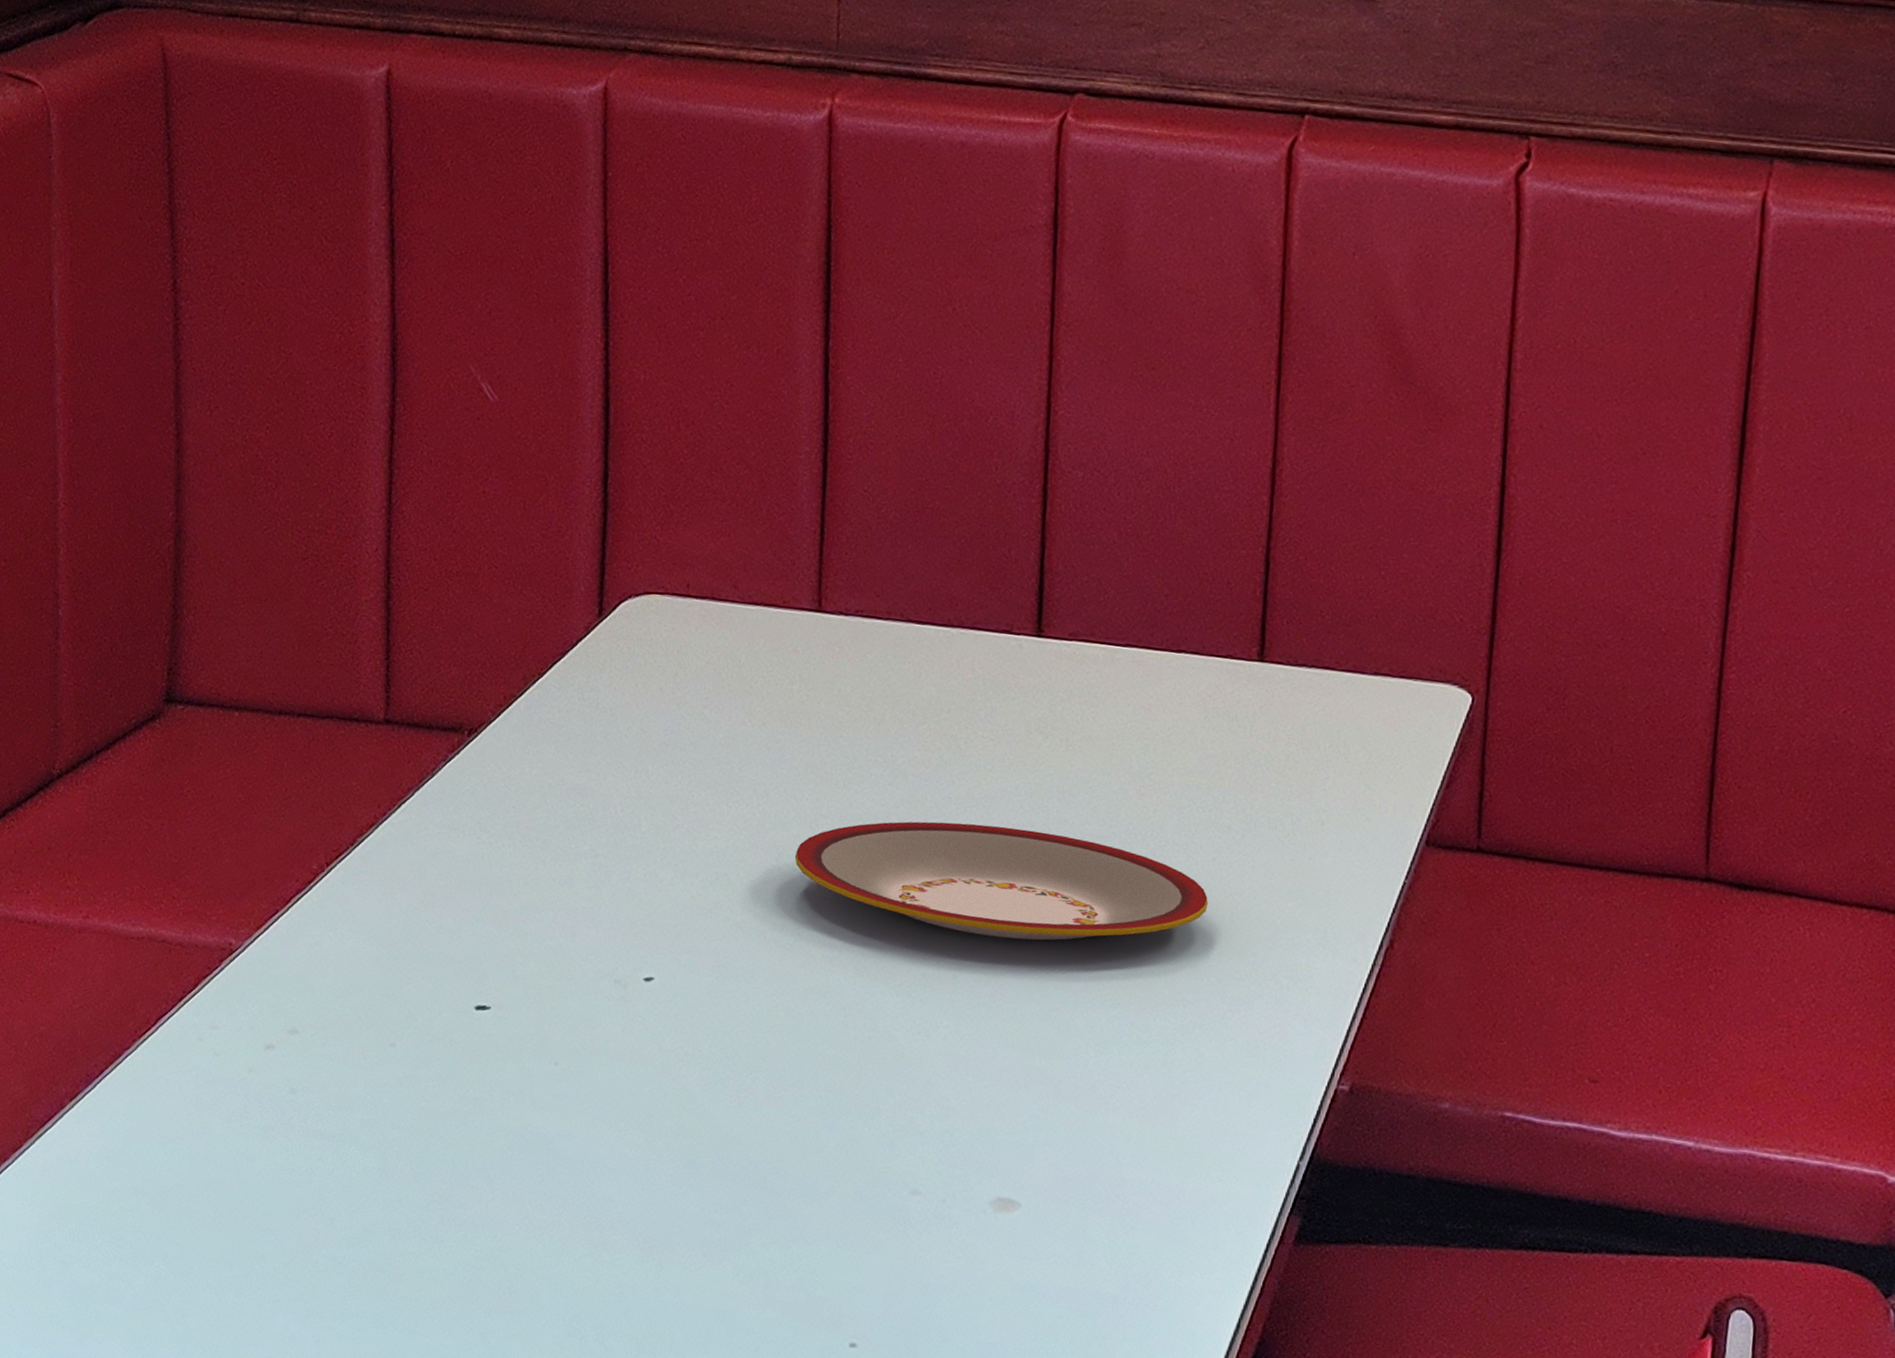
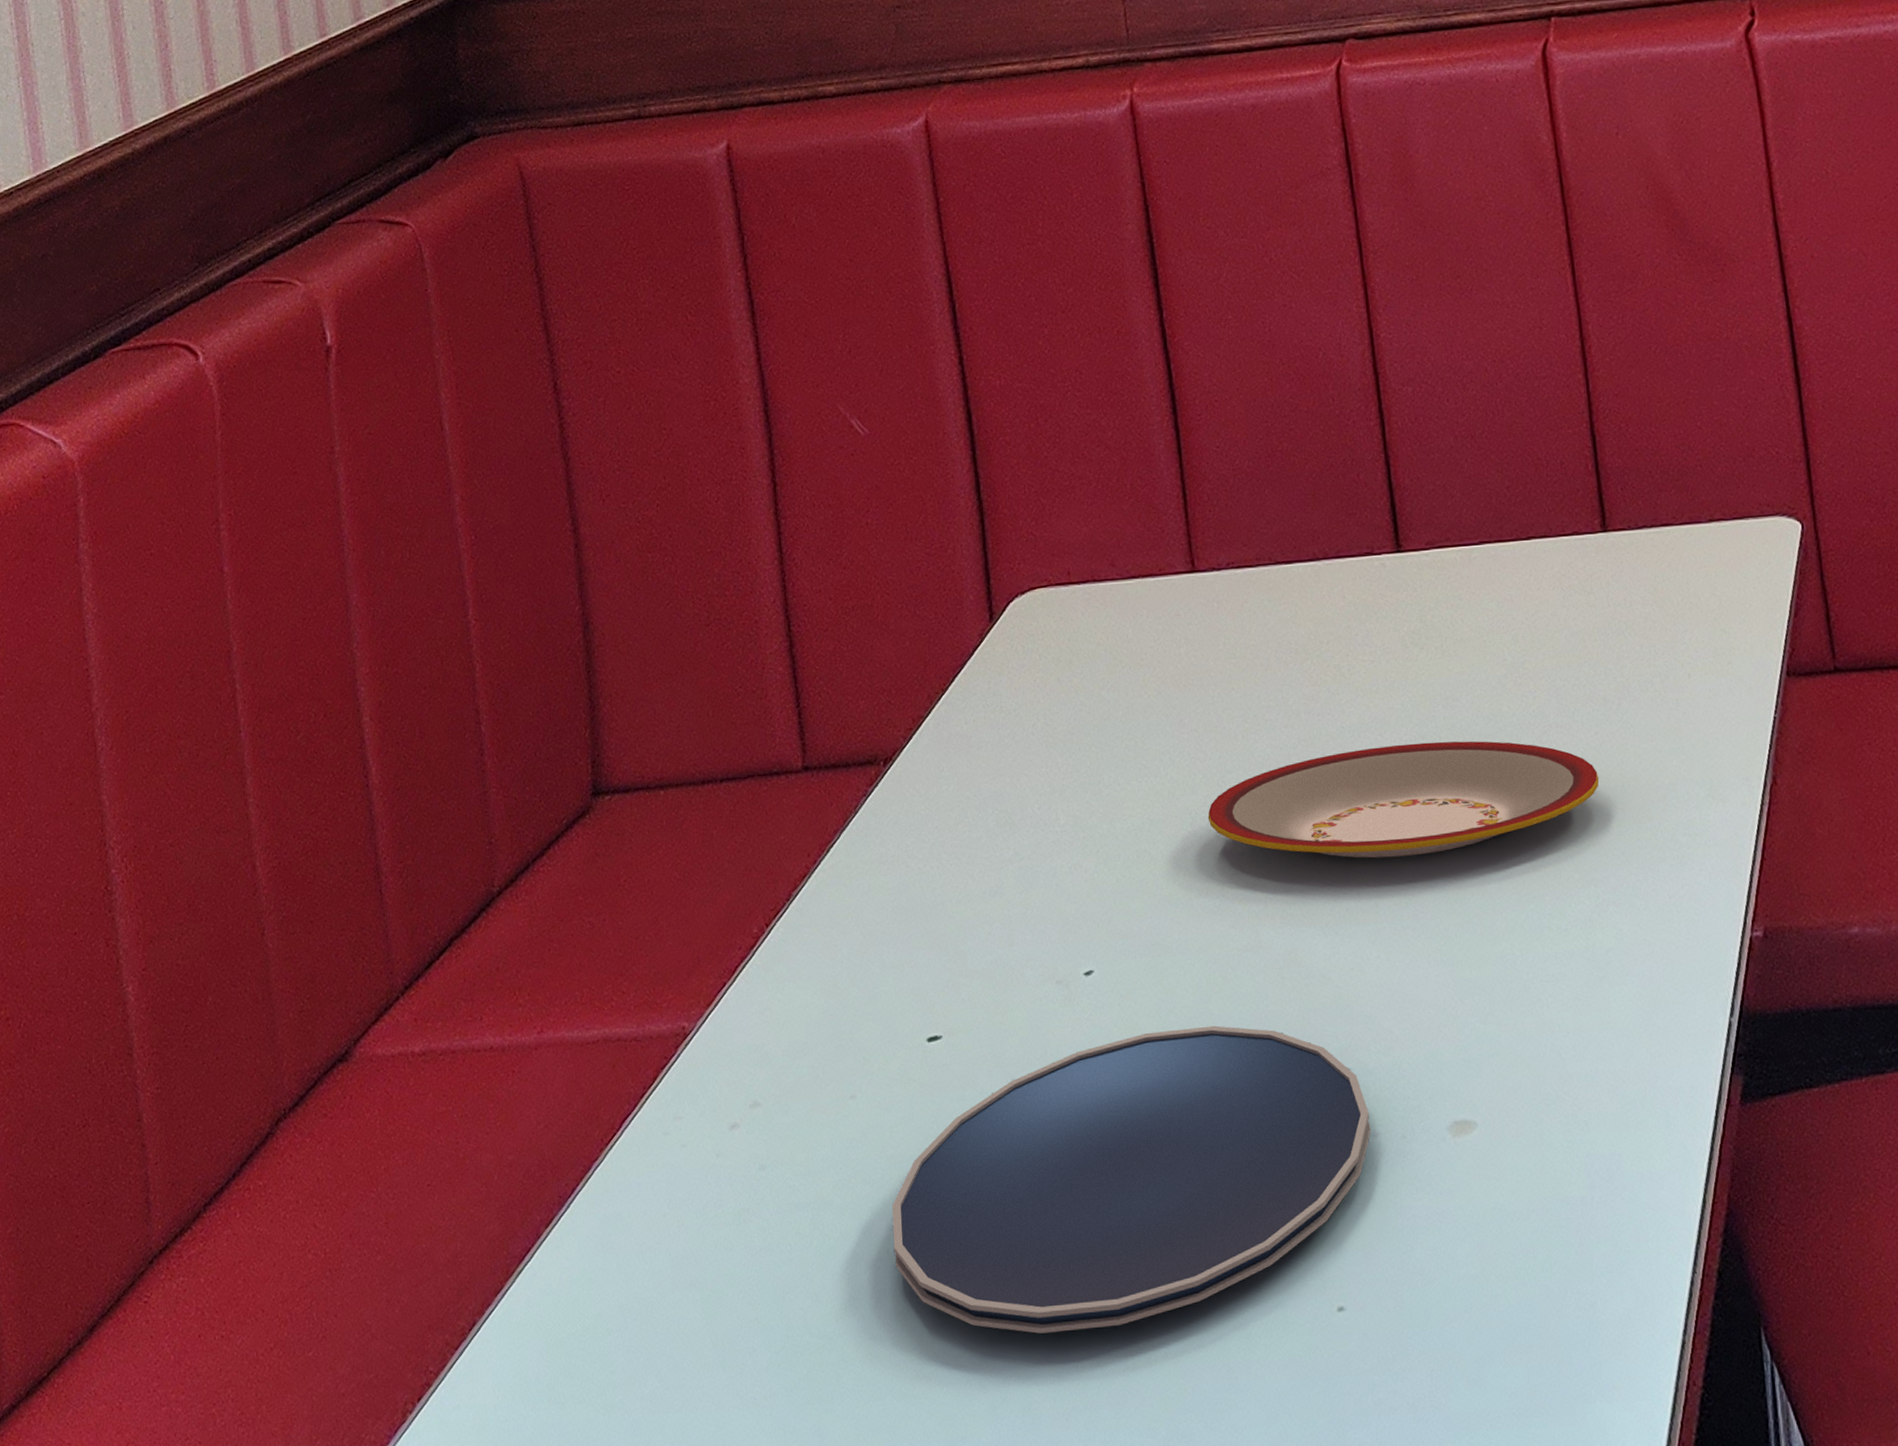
plate: none [414,1048,913,1313] -> present [892,1025,1371,1334]

